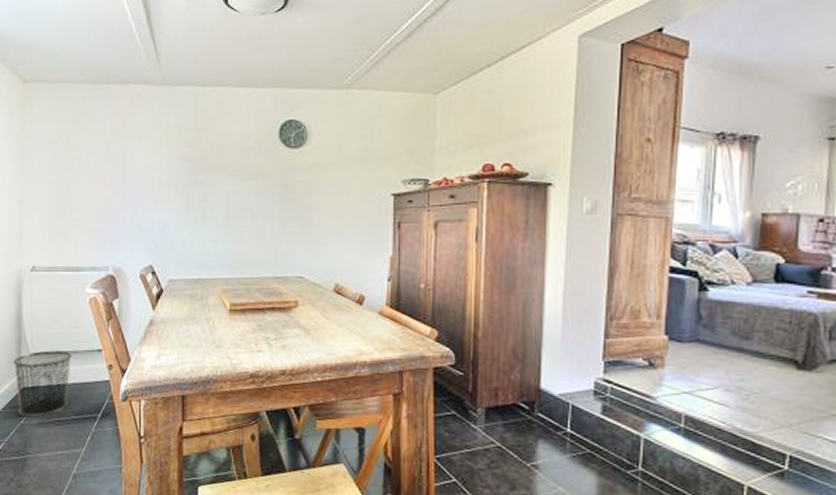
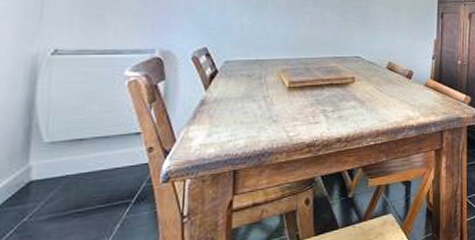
waste bin: present [13,350,72,417] -> none [18,137,102,214]

